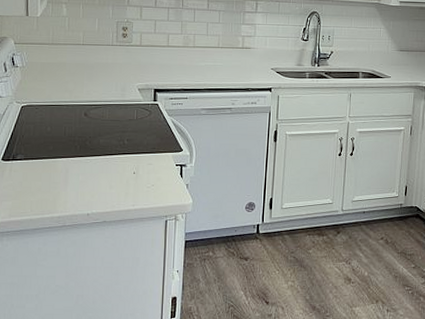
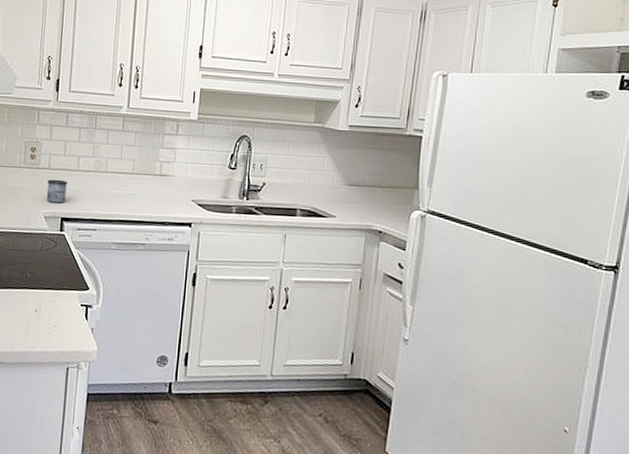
mug: none [139,55,159,76] -> present [46,179,68,204]

